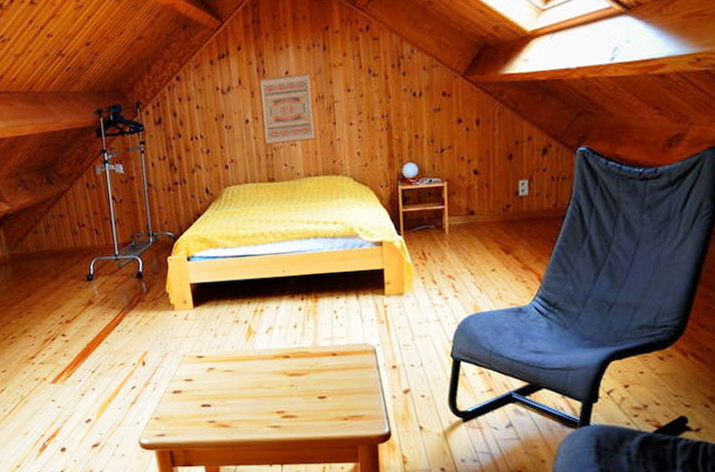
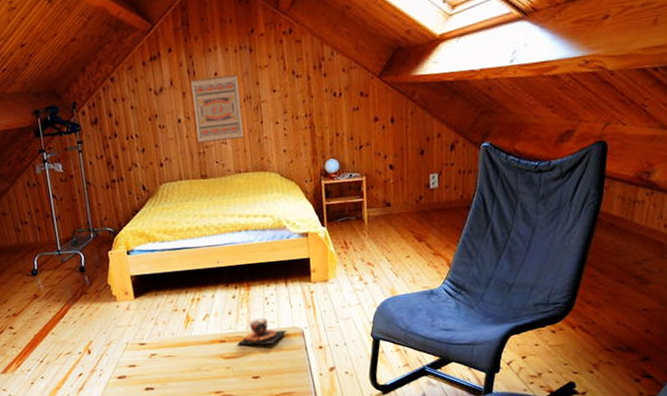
teacup: none [302,333,358,362] -> present [237,318,288,345]

